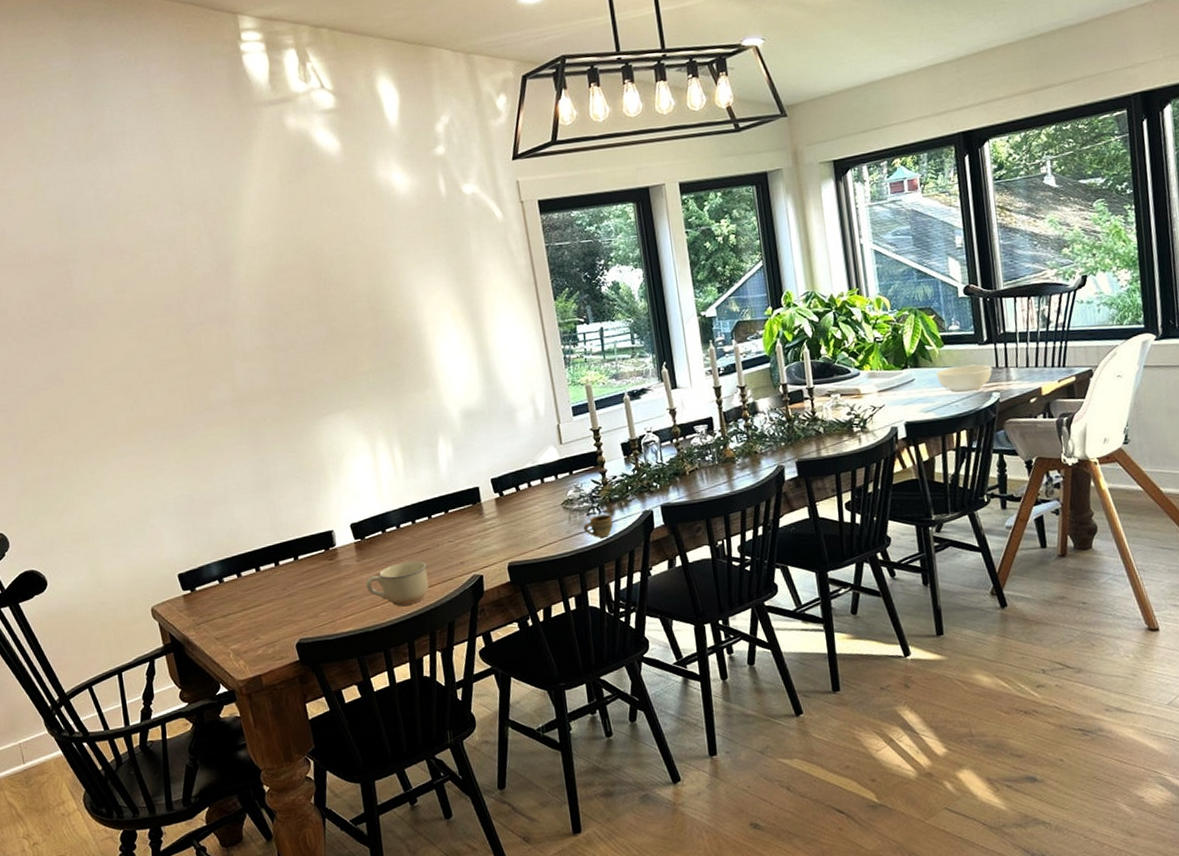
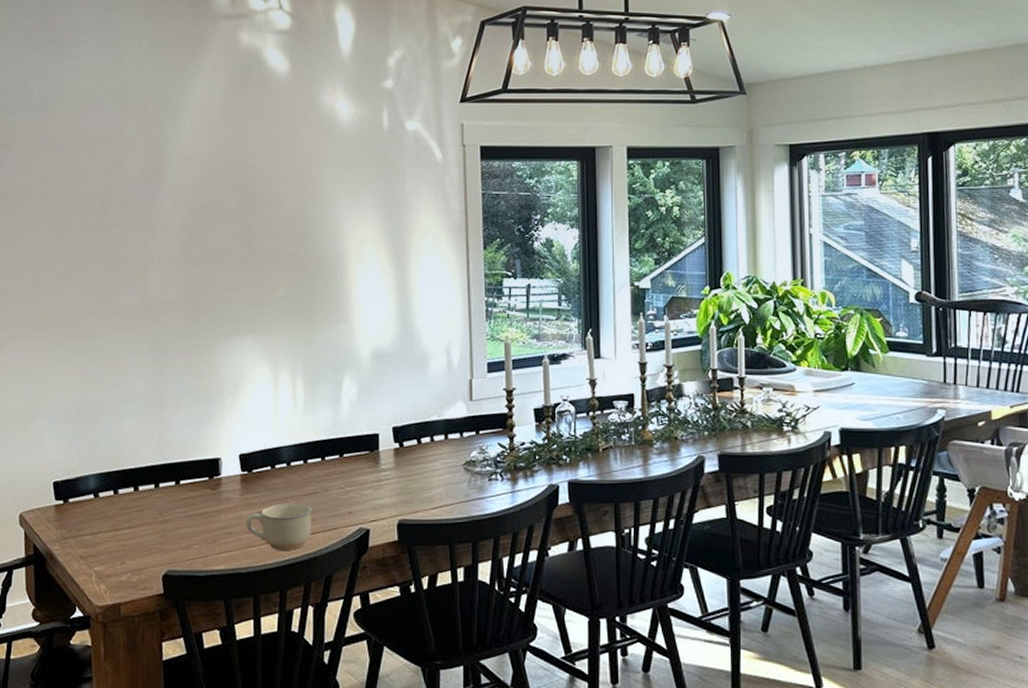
cup: present [583,514,613,538] -> none [483,482,514,507]
bowl: present [935,364,992,393] -> none [877,376,939,405]

